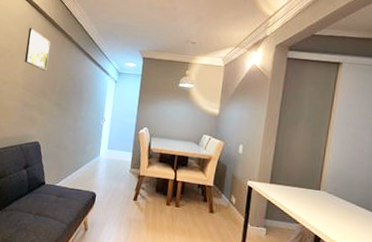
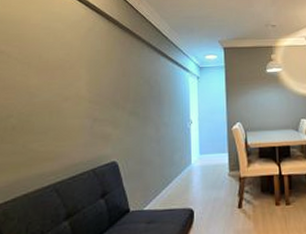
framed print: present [25,27,51,72] -> none [88,32,117,79]

